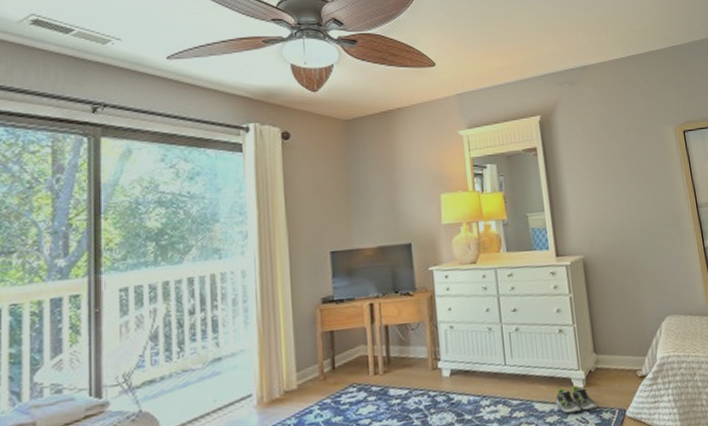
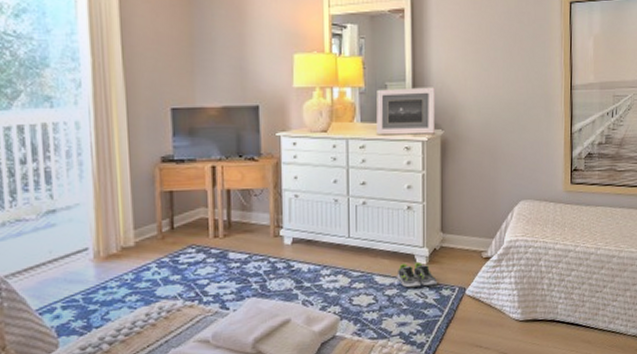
picture frame: none [519,215,577,263] -> present [375,87,435,136]

